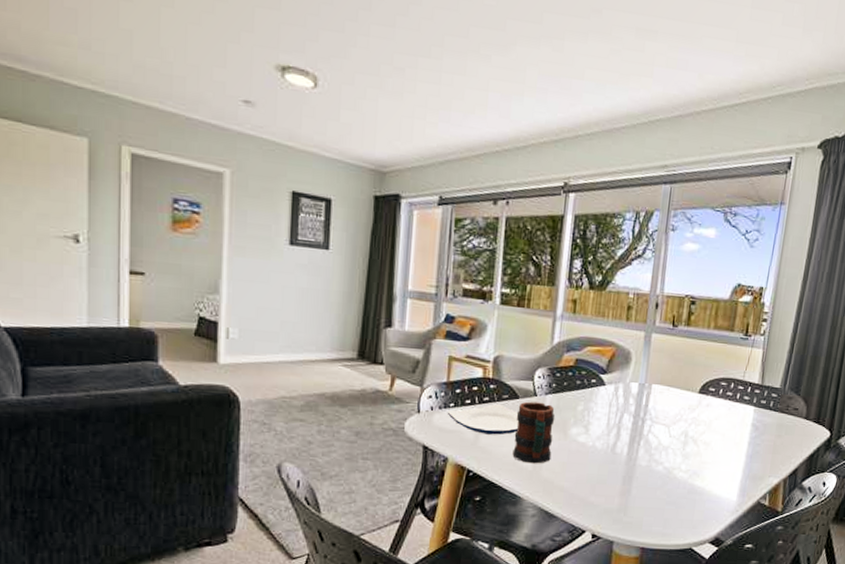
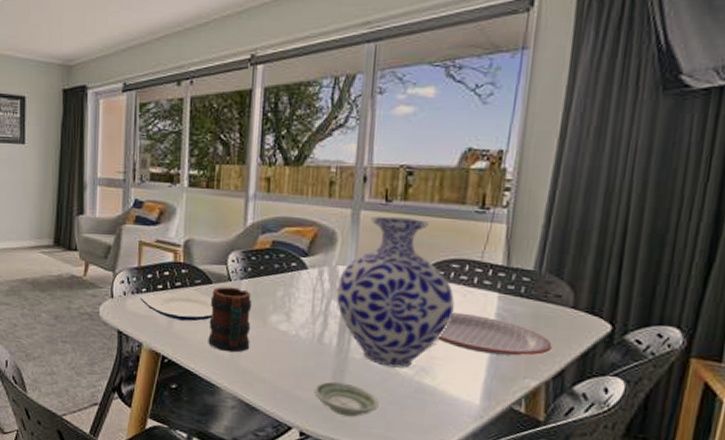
saucer: none [606,487,660,518] -> present [314,381,379,417]
vase: none [628,339,722,473] -> present [336,216,455,368]
plate: none [707,423,790,459] -> present [437,312,552,356]

